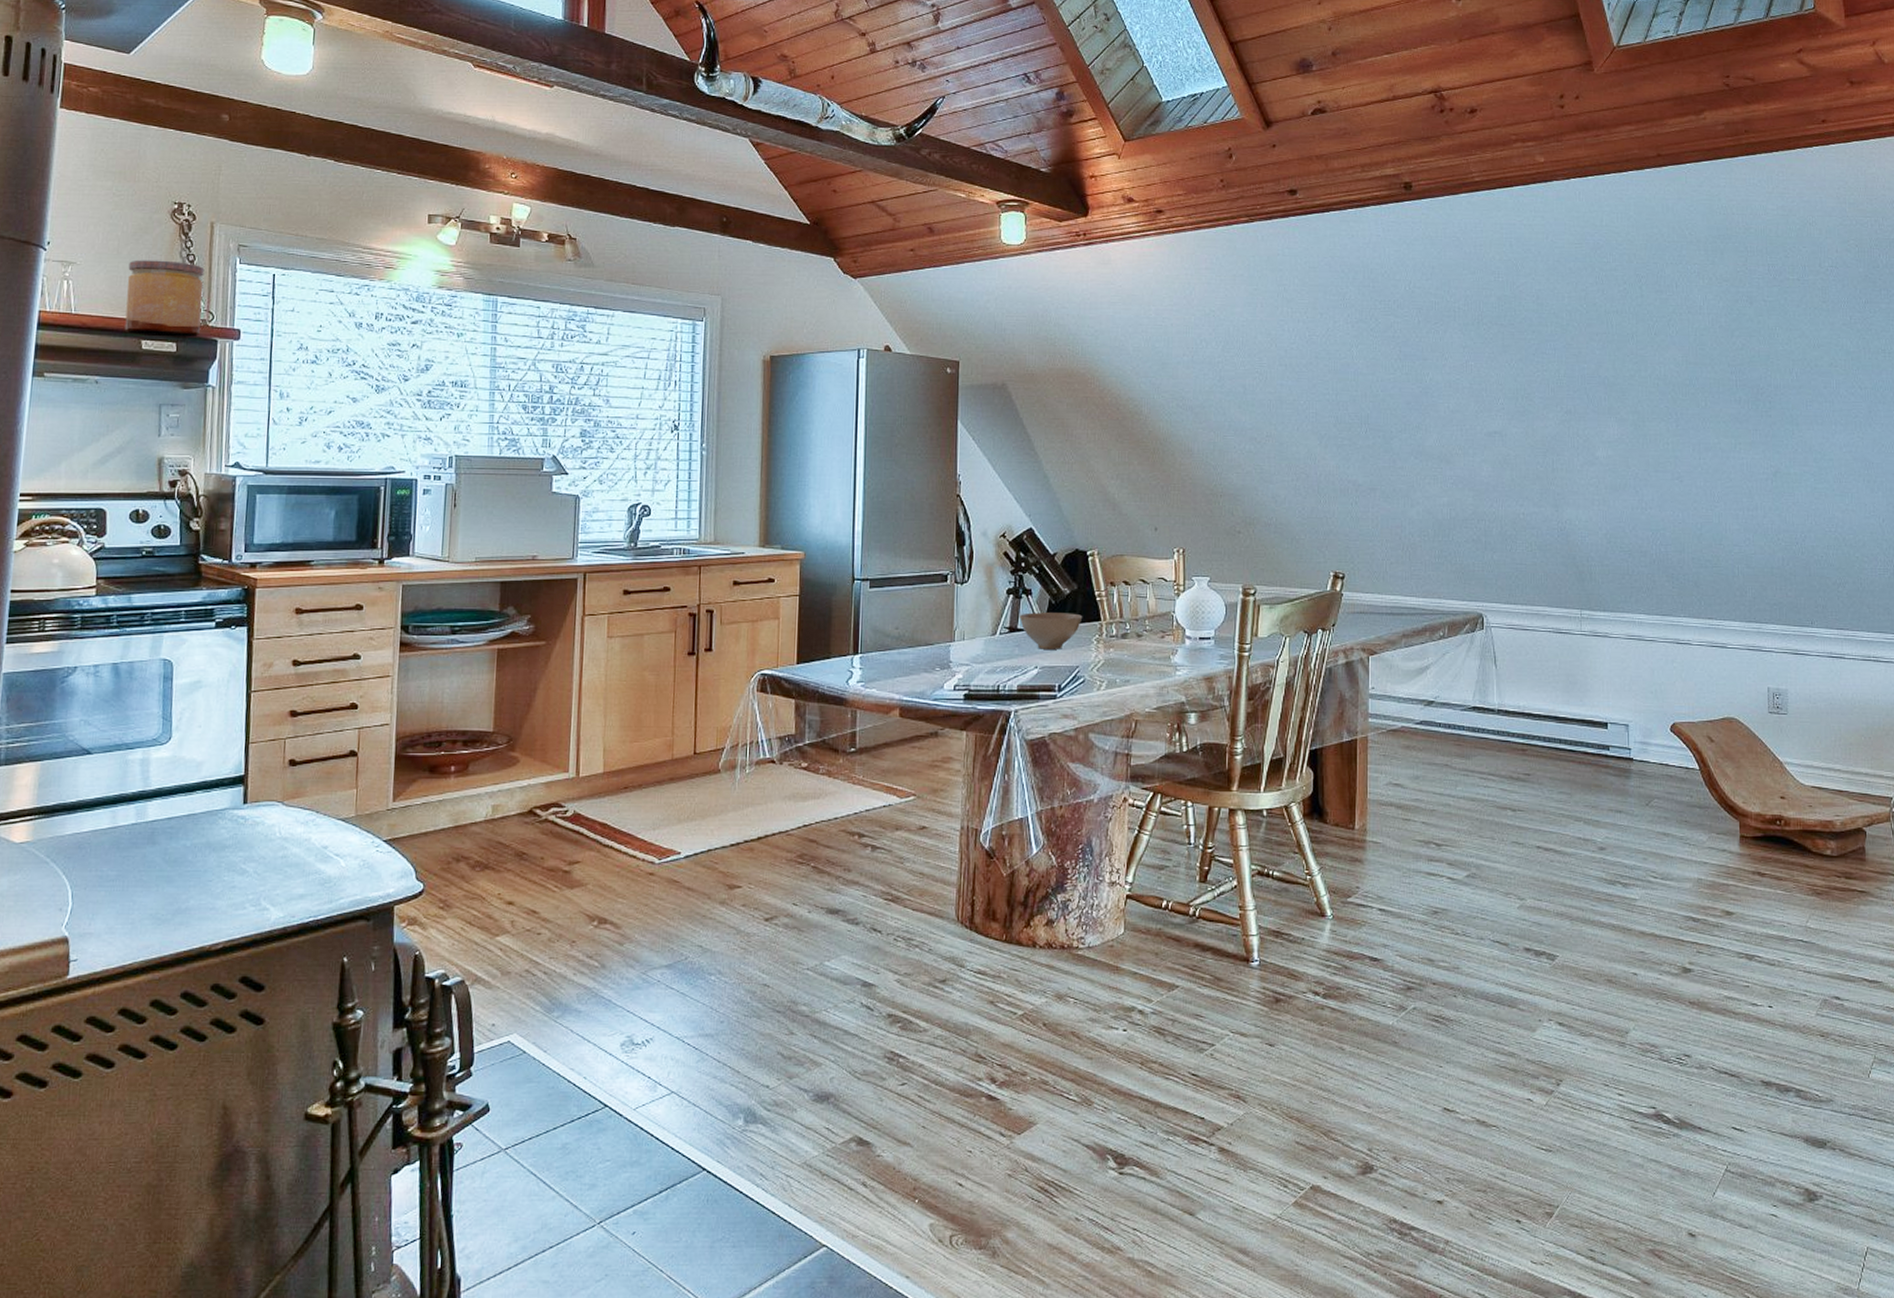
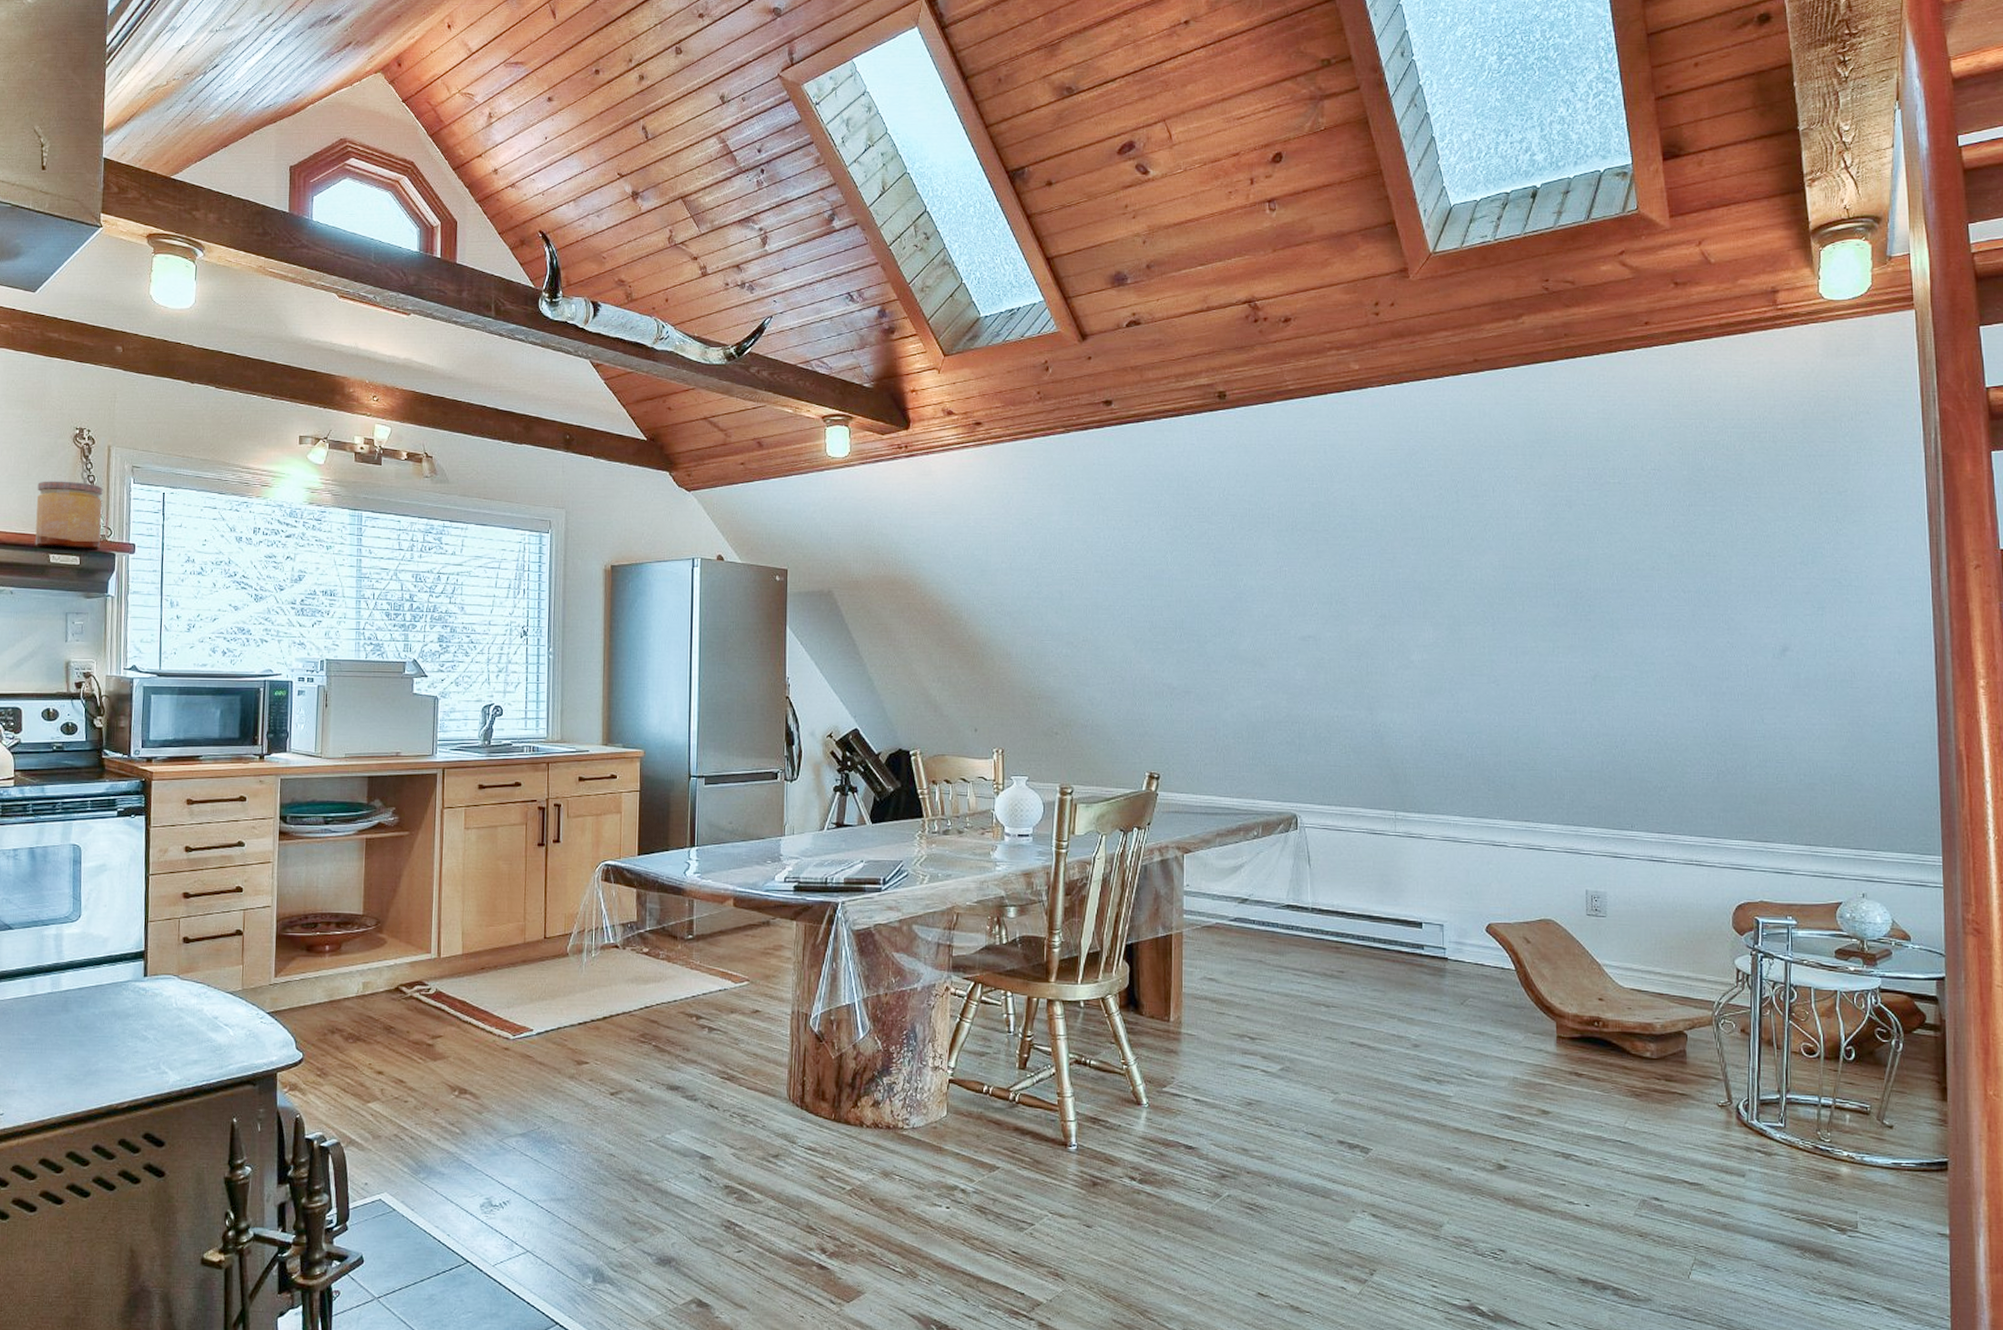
bowl: present [1019,612,1083,649] -> none [845,809,906,844]

